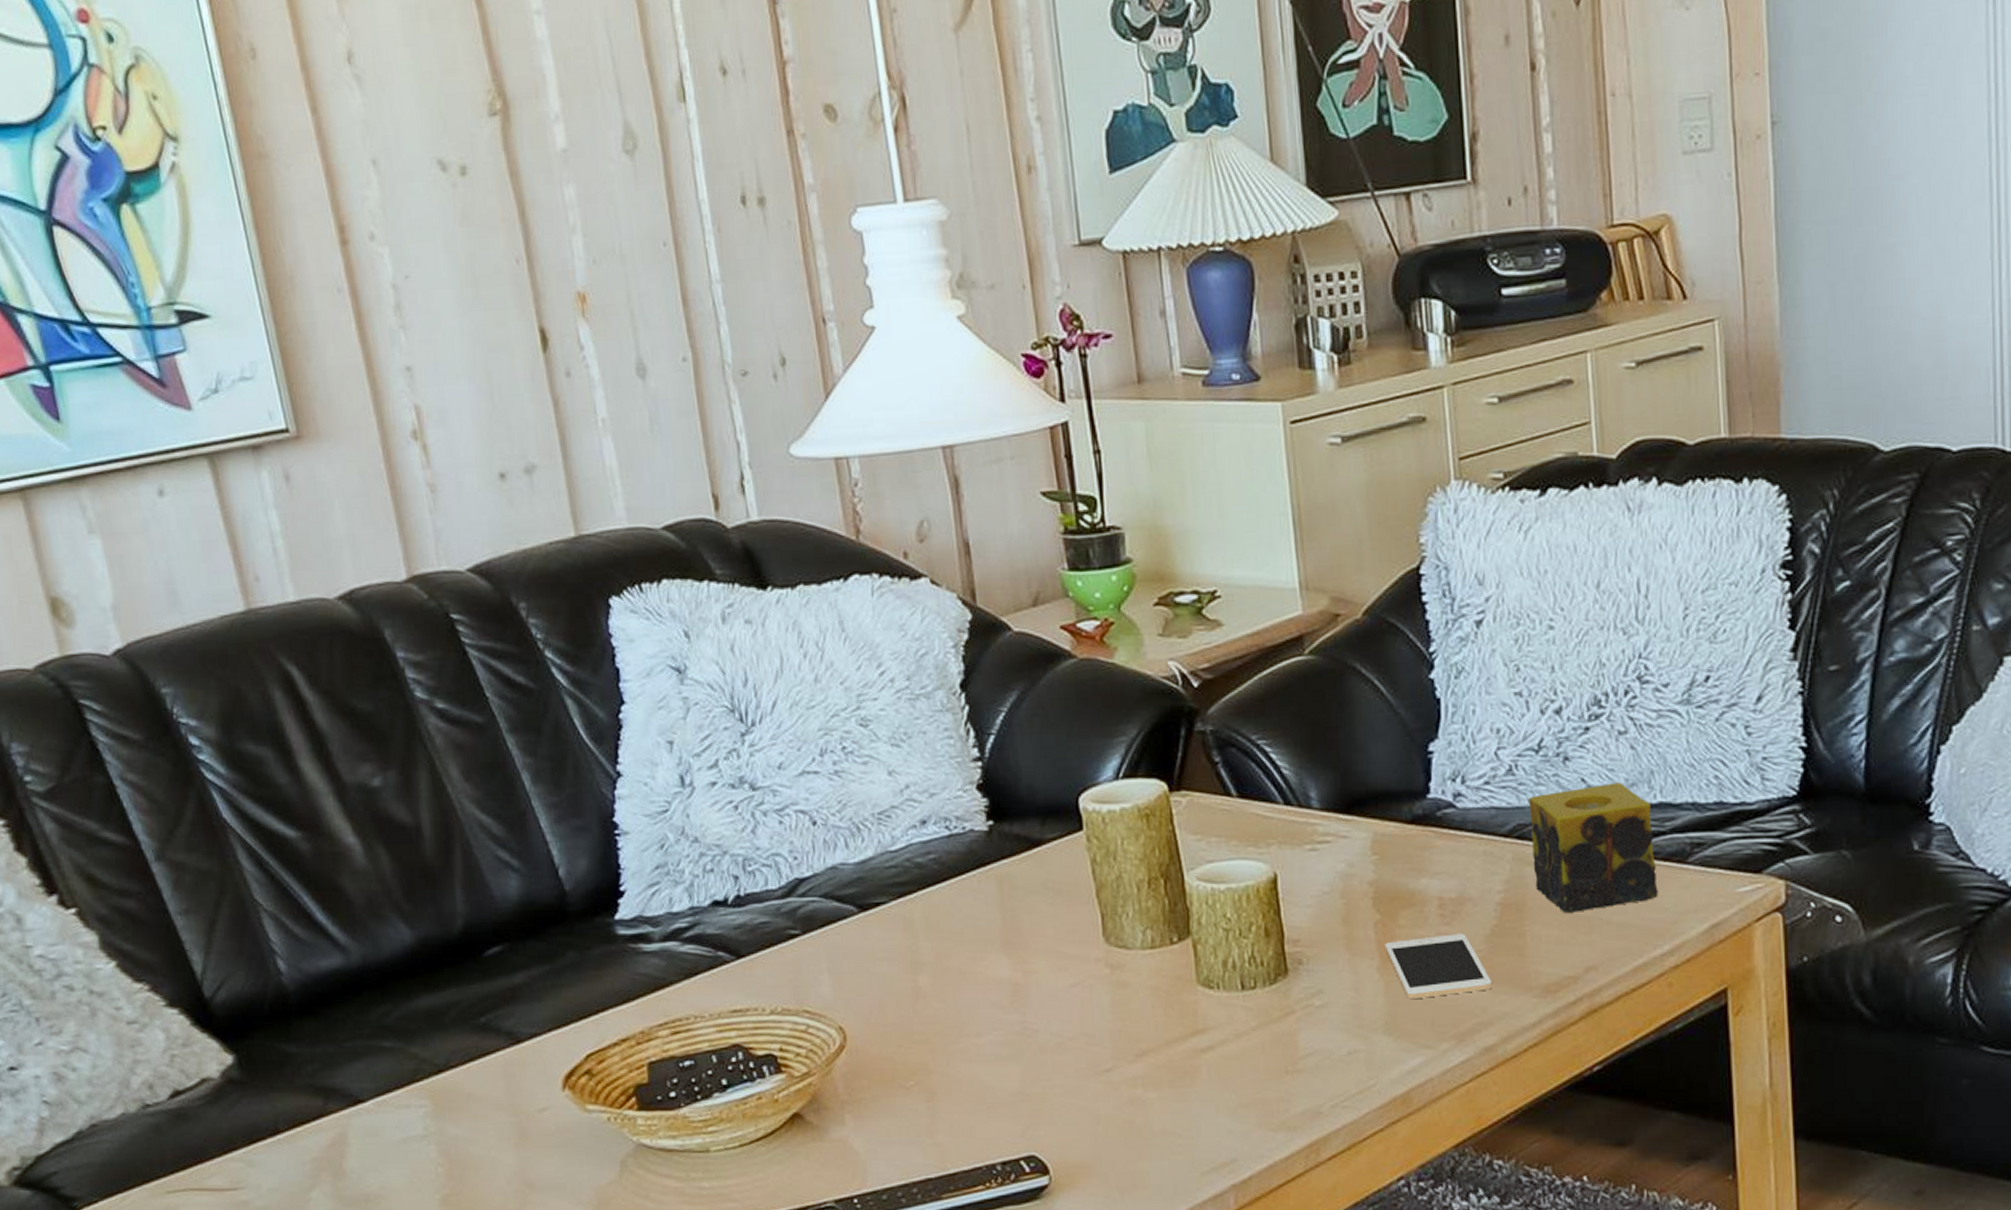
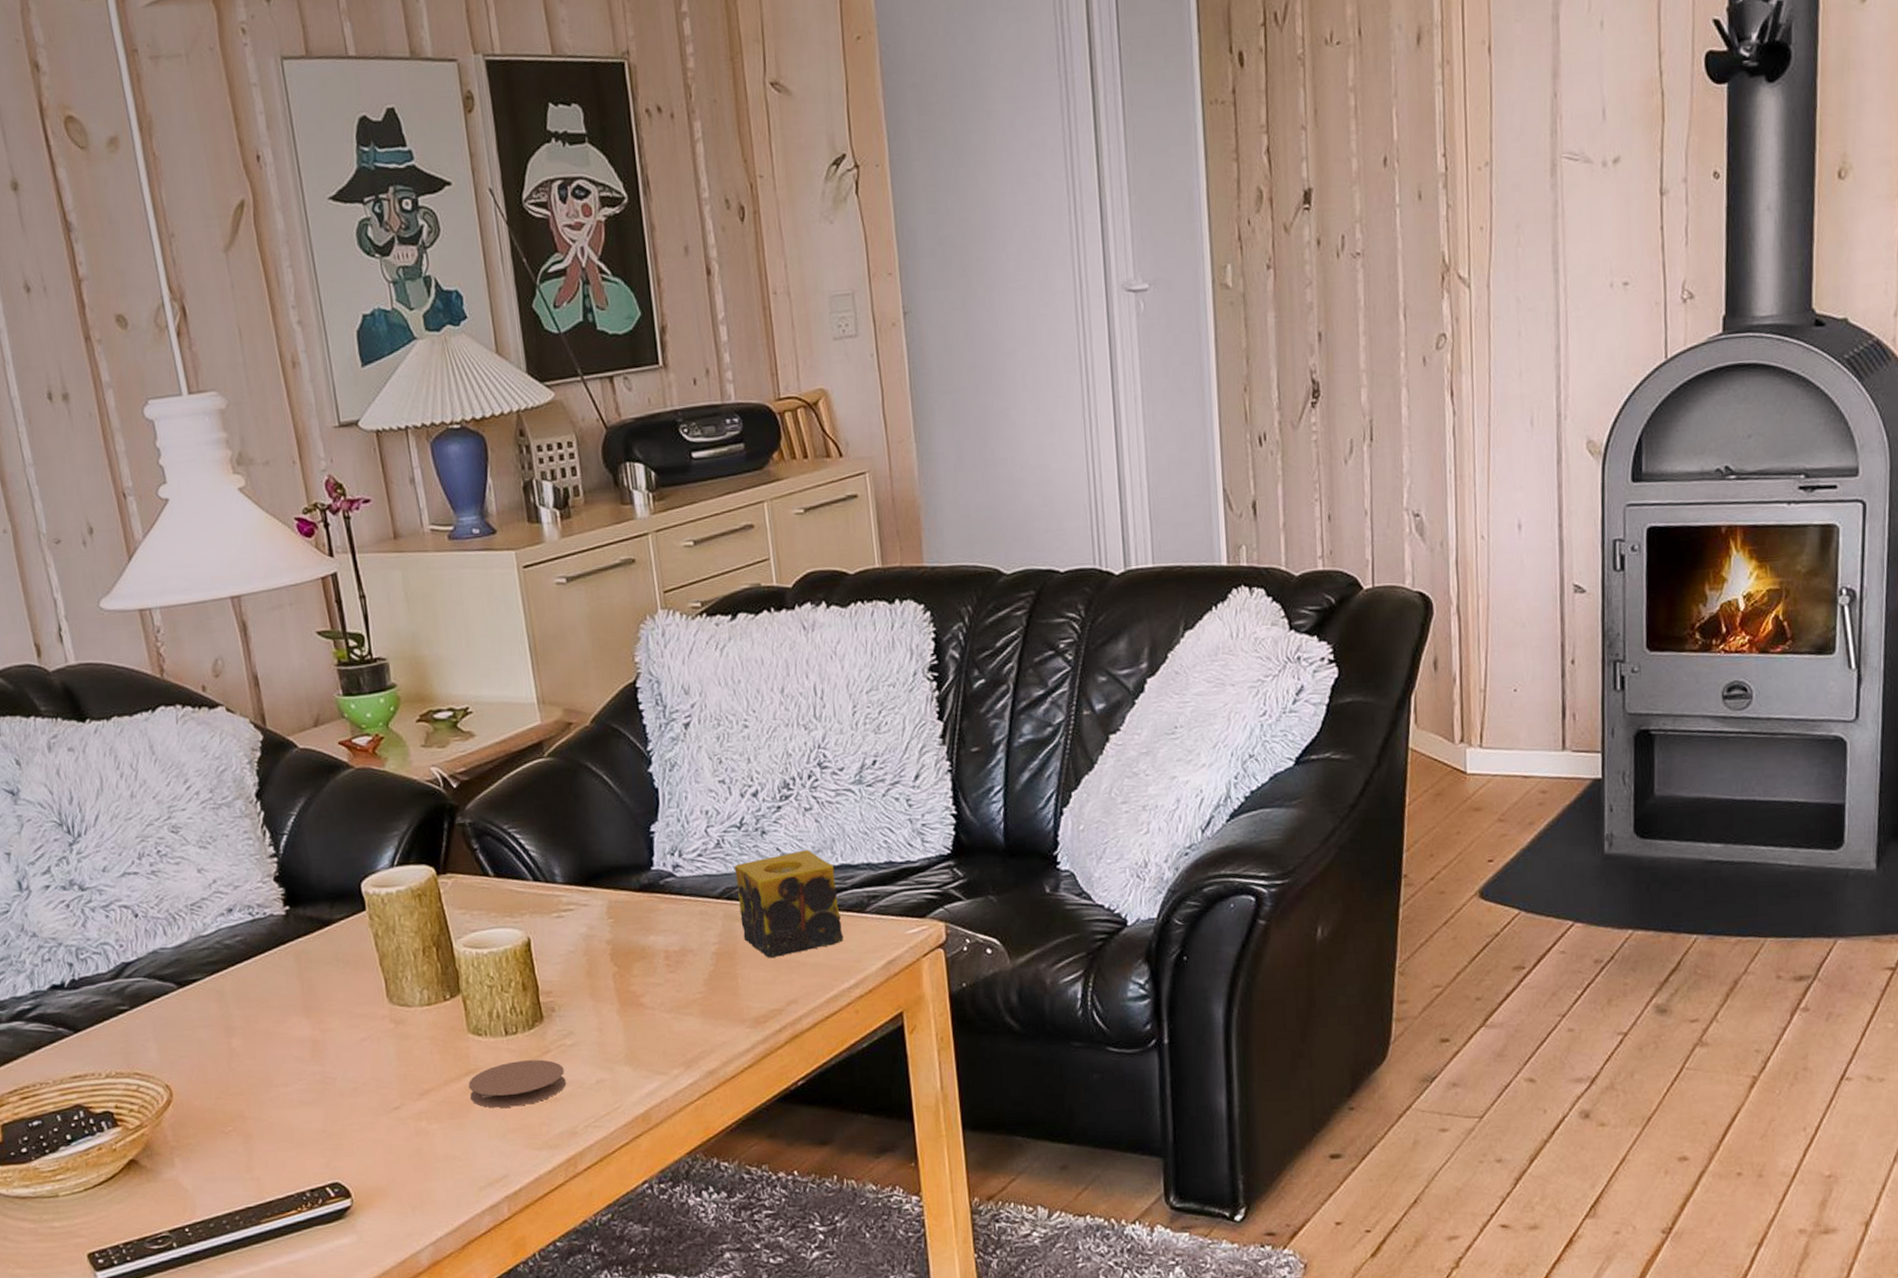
coaster: none [1194,1022,1312,1077] -> present [468,1059,567,1108]
cell phone: present [1384,934,1492,1000] -> none [622,979,712,1036]

